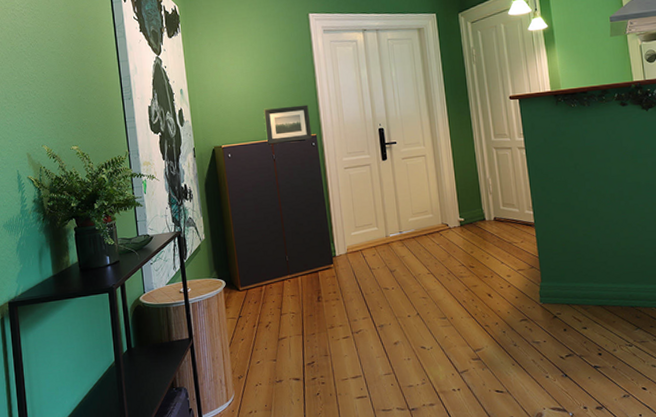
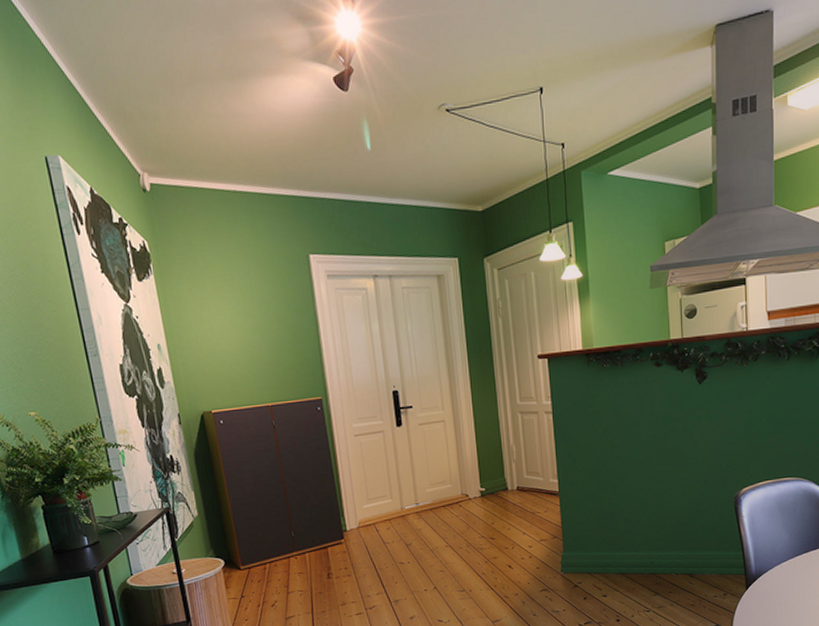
picture frame: present [264,104,312,145] -> none [260,363,317,410]

